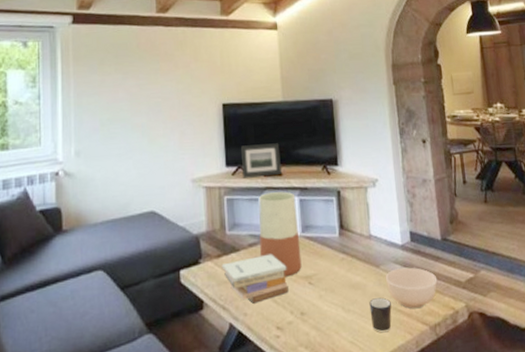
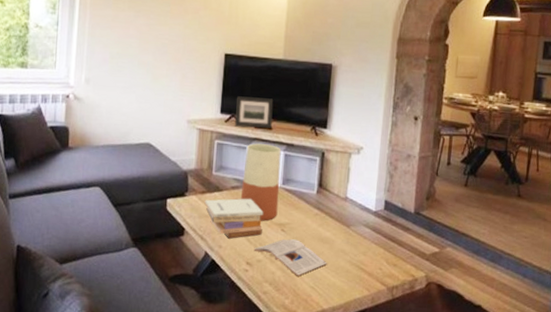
magazine: none [282,291,363,333] -> present [254,239,327,276]
mug: present [369,297,392,333] -> none [333,254,355,285]
bowl: present [385,267,438,309] -> none [353,231,403,270]

